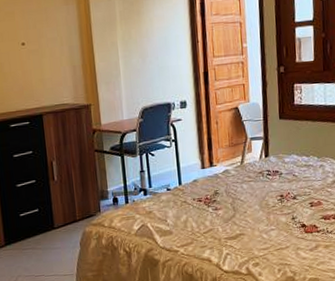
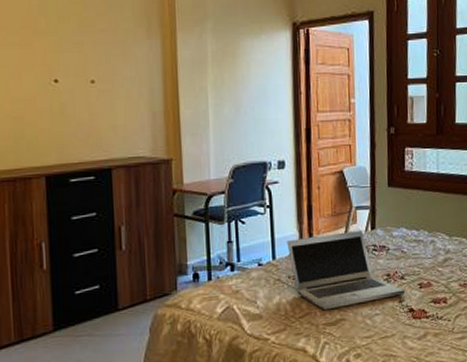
laptop: none [190,158,298,227] -> present [286,231,406,311]

